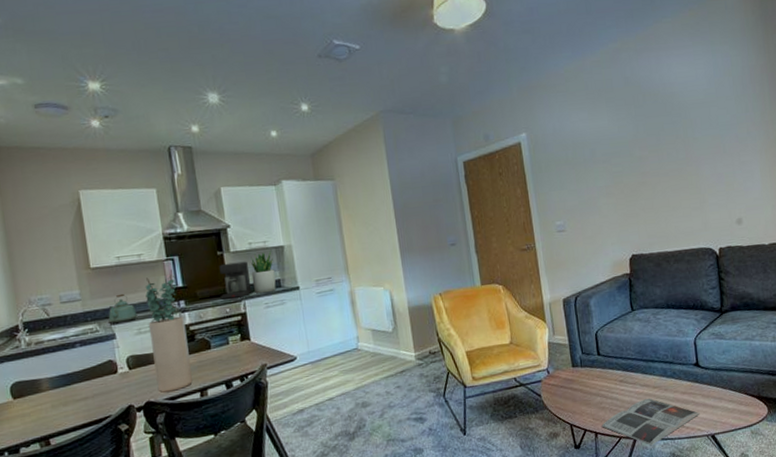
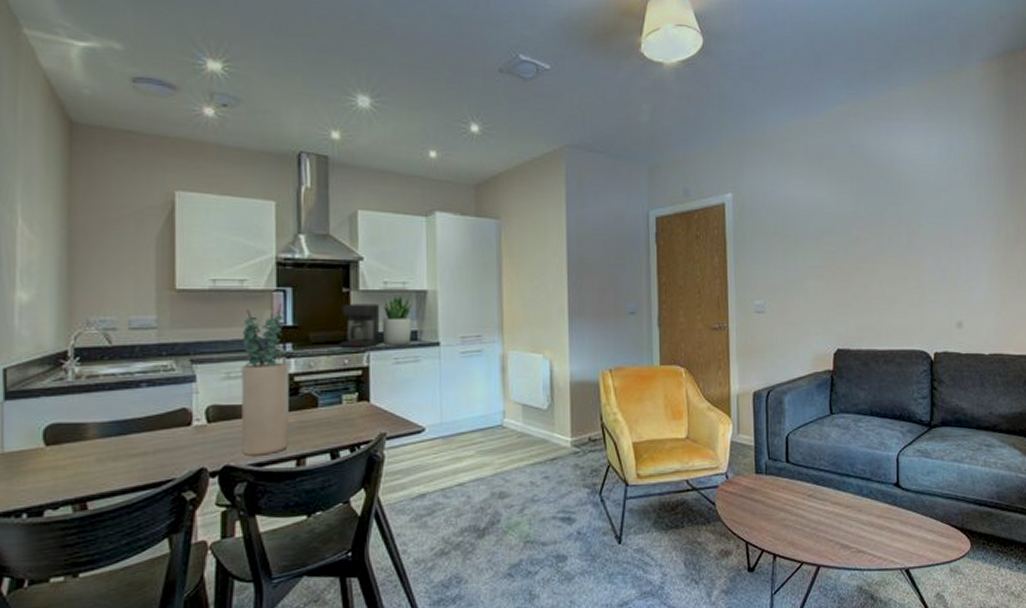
kettle: present [108,293,138,324] -> none [190,326,229,363]
magazine: present [601,398,700,446] -> none [782,519,895,576]

